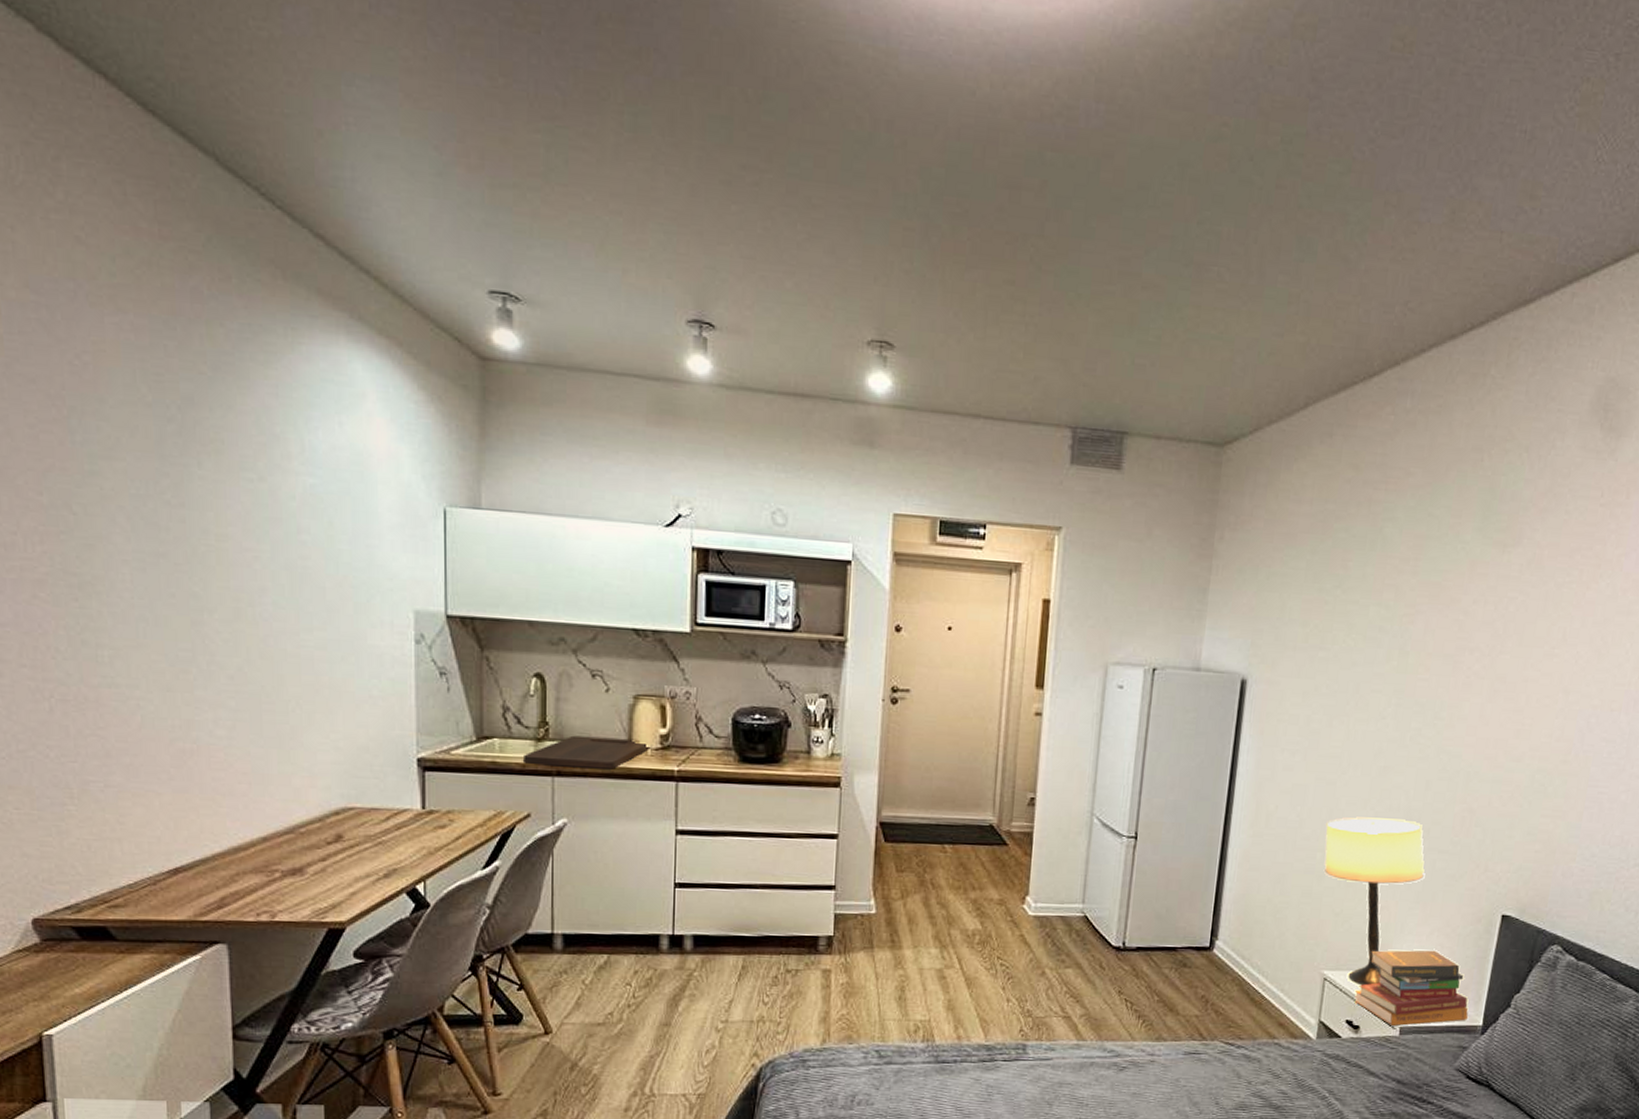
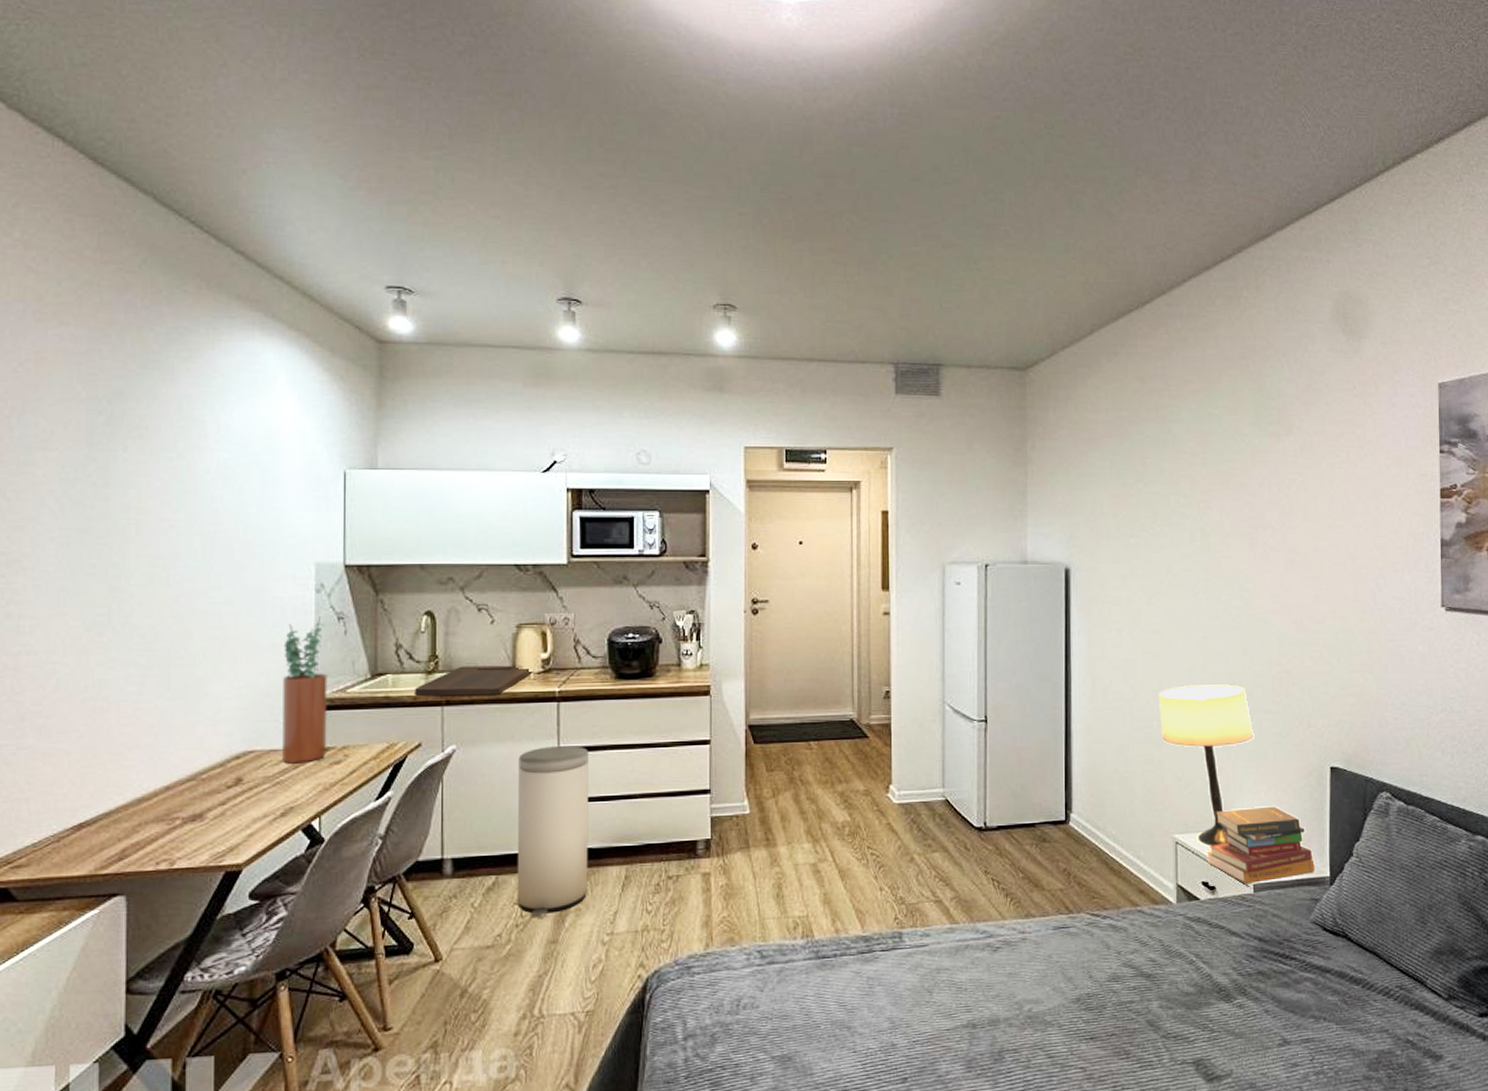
vase: none [382,668,431,825] -> present [282,615,328,764]
pedal bin: none [629,827,709,1000] -> present [517,746,590,918]

